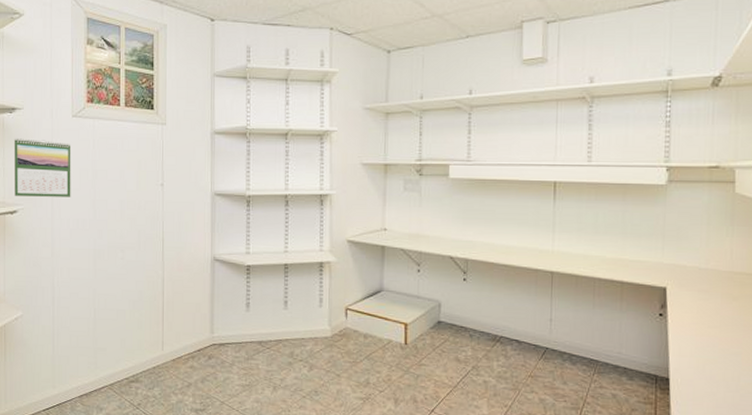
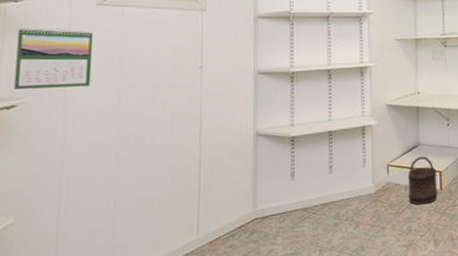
bucket: none [367,303,402,358] -> present [408,156,438,205]

